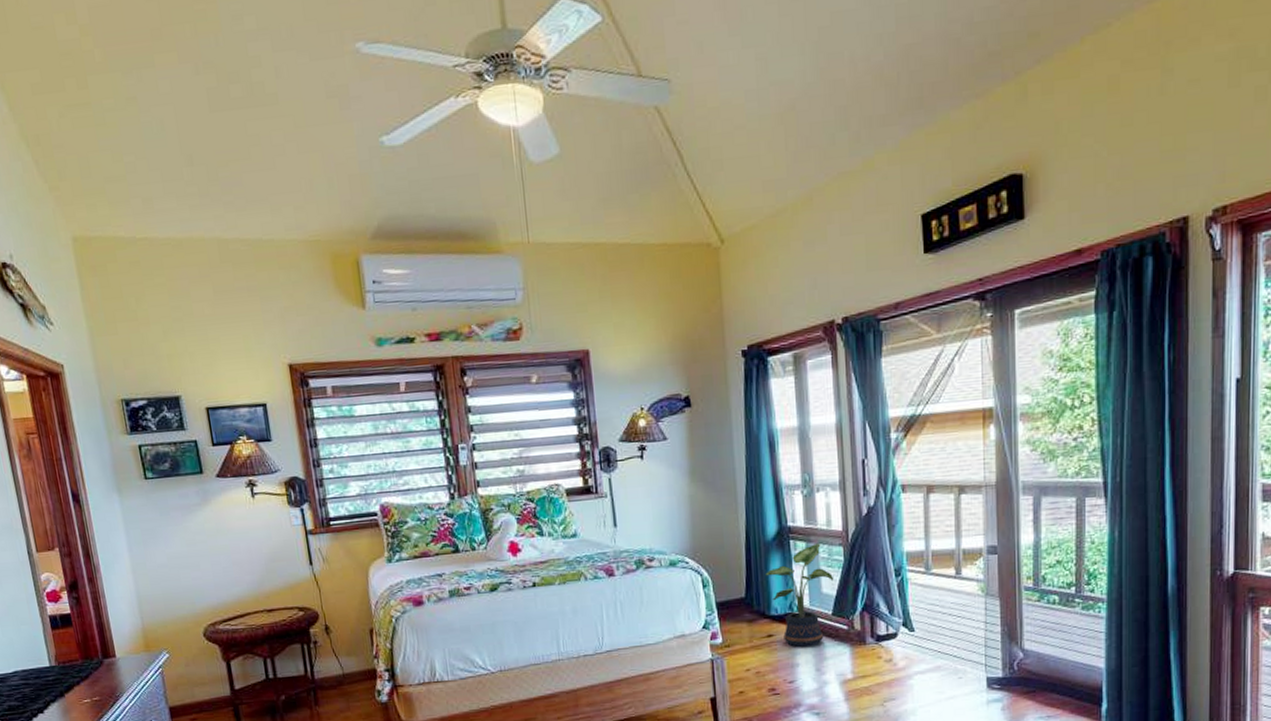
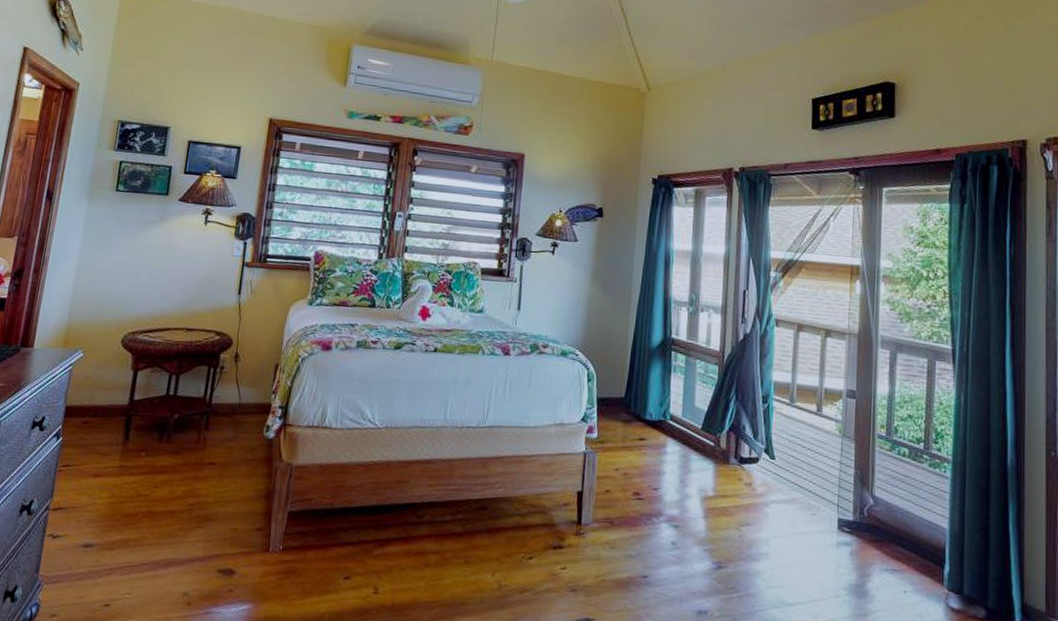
potted plant: present [765,544,833,648] -> none [646,359,706,458]

